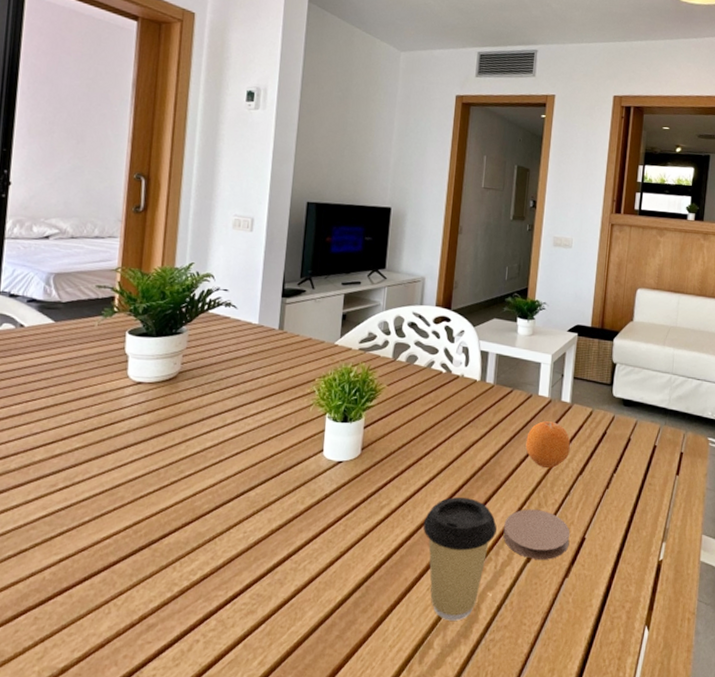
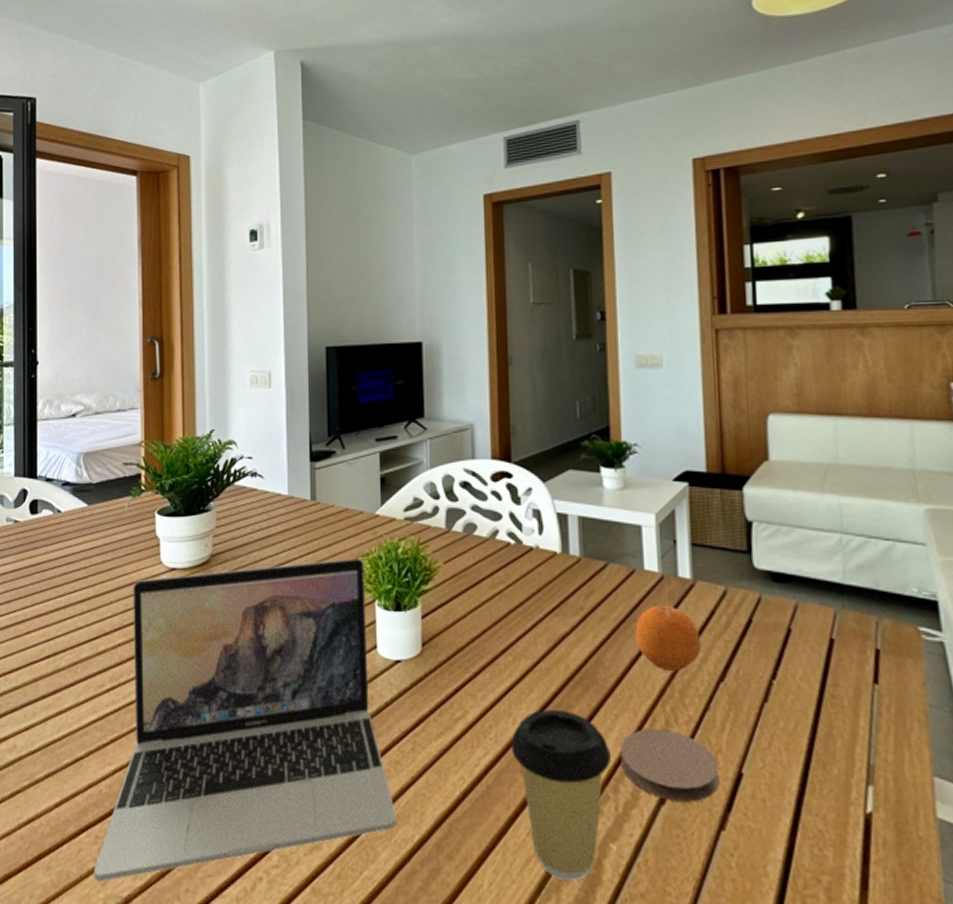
laptop: none [29,379,324,657] -> present [94,558,396,882]

